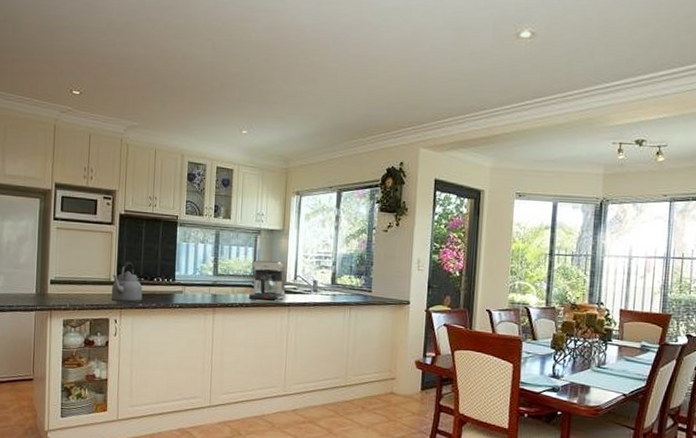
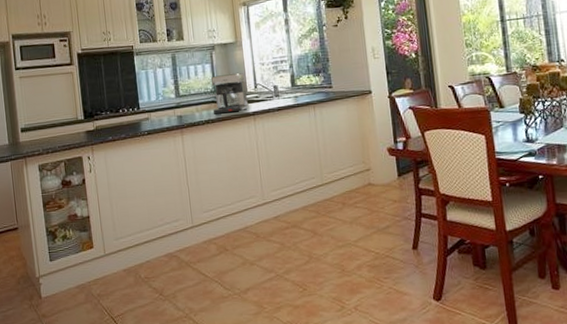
kettle: present [111,262,143,303] -> none [78,98,111,139]

